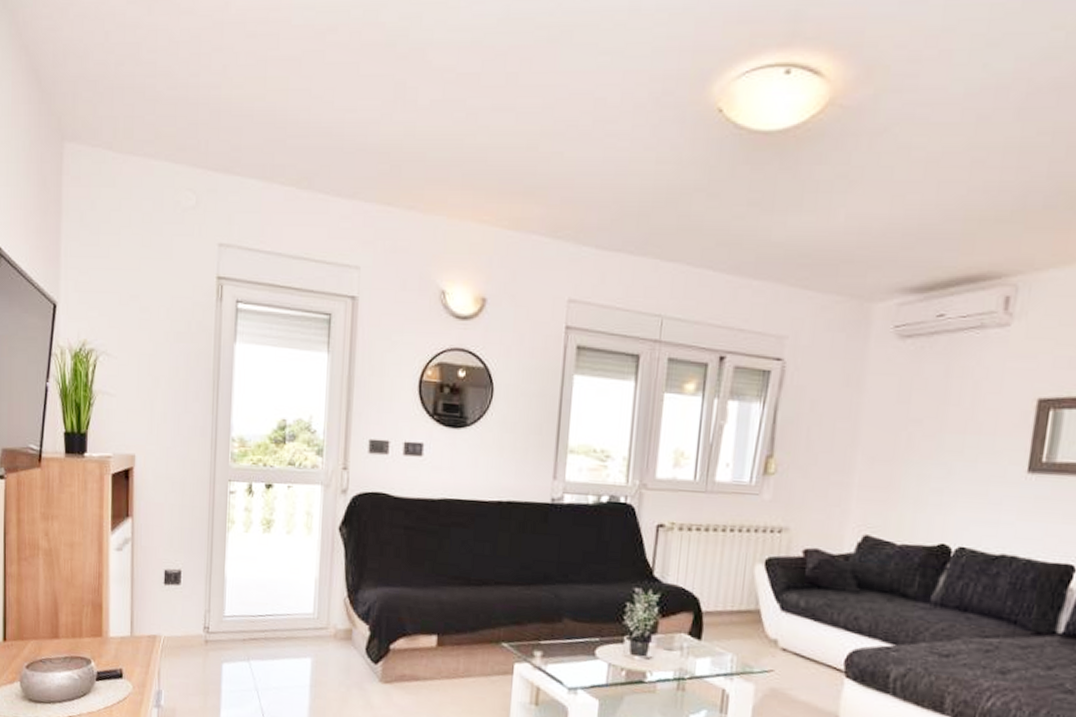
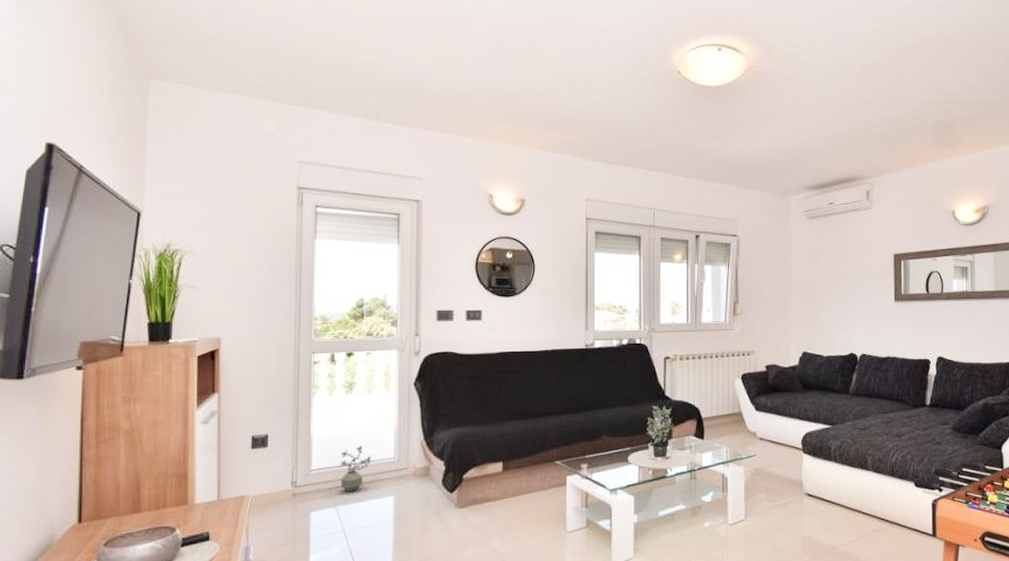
potted plant: none [255,594,289,647] -> present [340,445,372,492]

